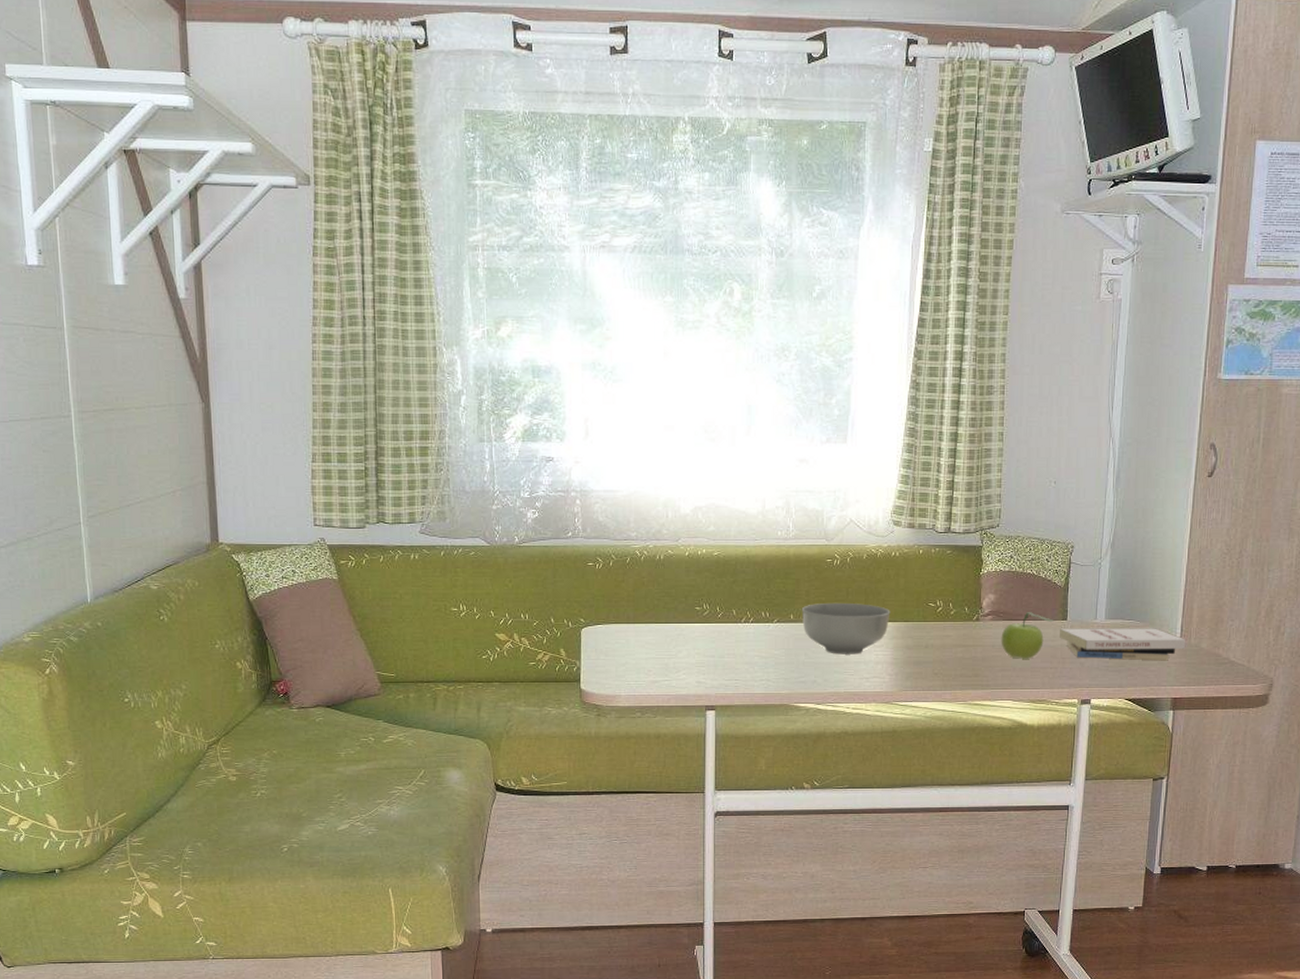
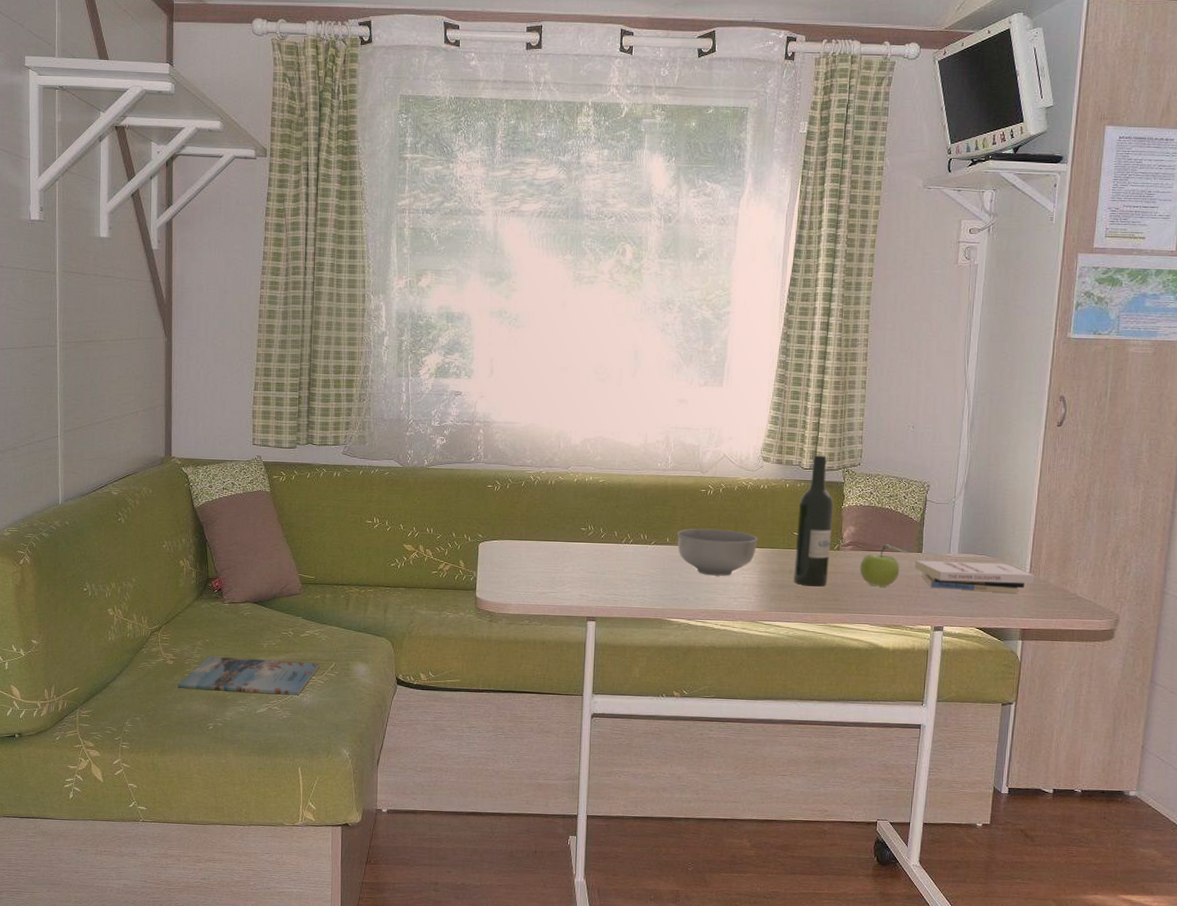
magazine: none [243,770,407,809] -> present [177,657,320,695]
wine bottle: none [930,517,972,662] -> present [794,455,834,587]

